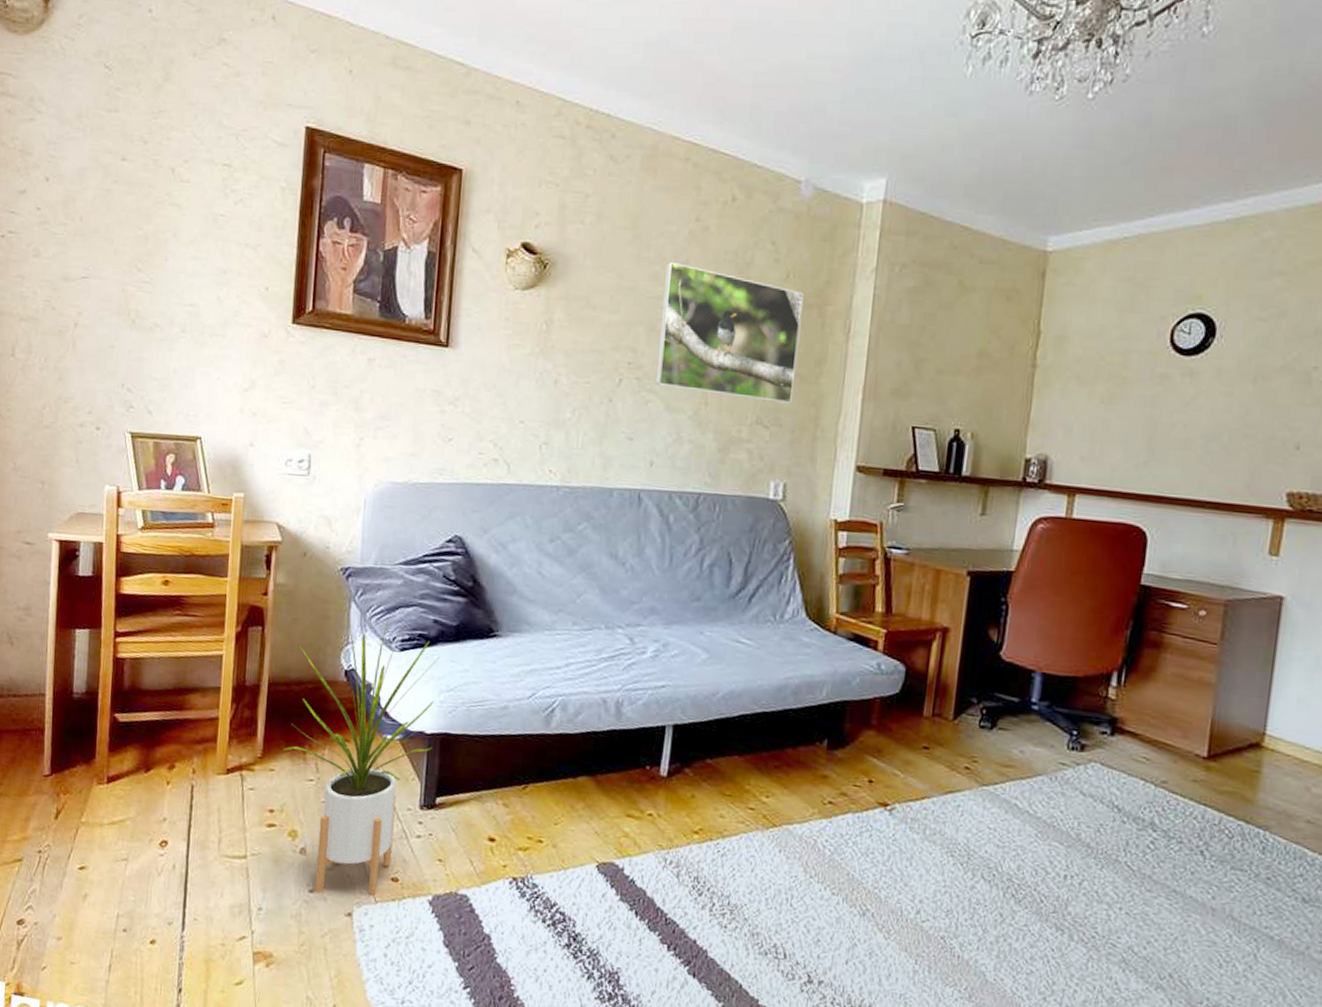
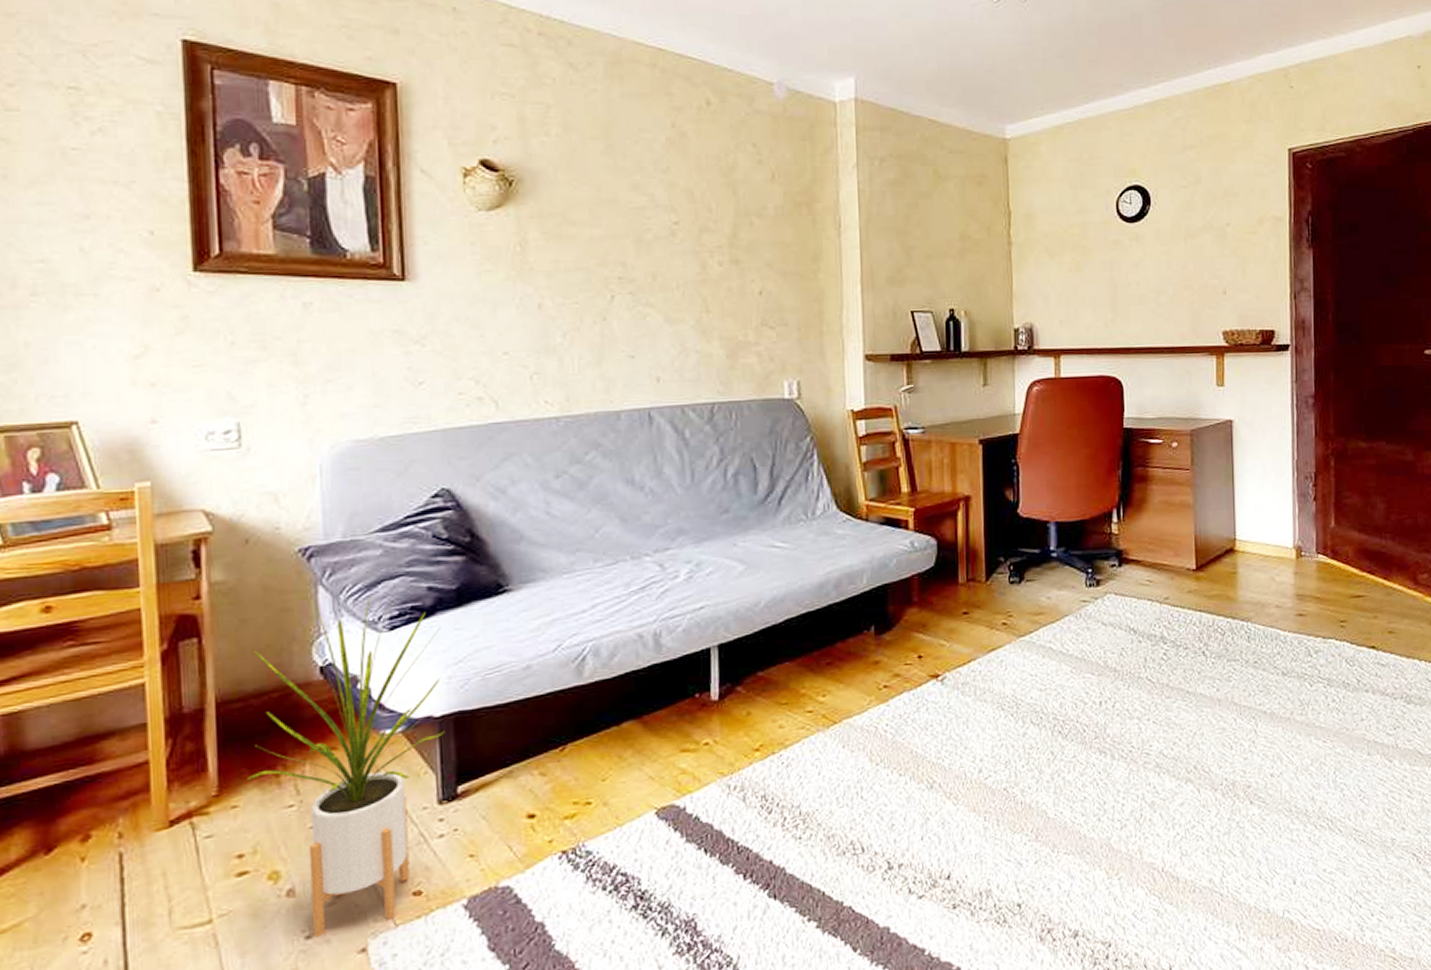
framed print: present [655,261,804,403] -> none [647,169,794,302]

